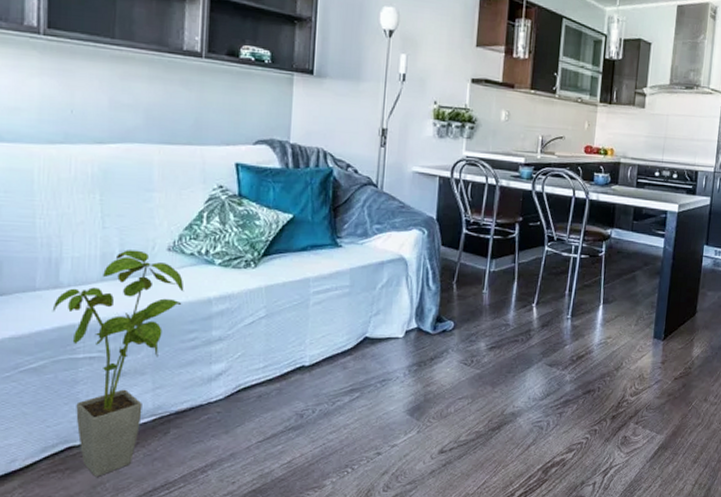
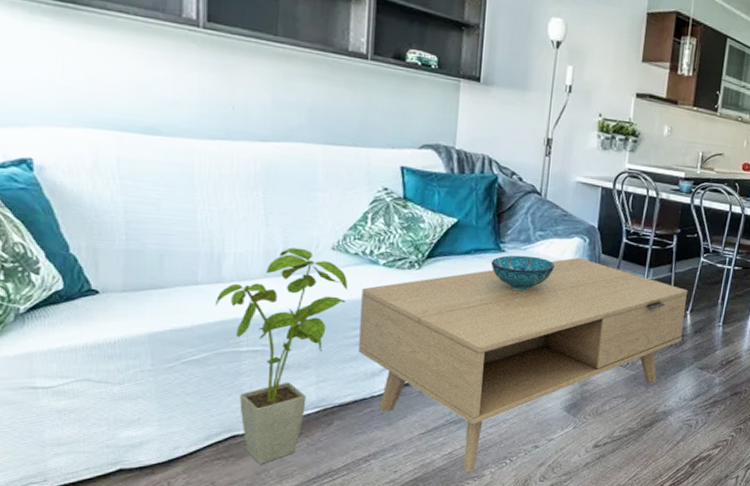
coffee table: none [195,250,533,483] -> present [359,257,688,473]
decorative bowl: none [327,250,393,287] -> present [491,255,555,291]

